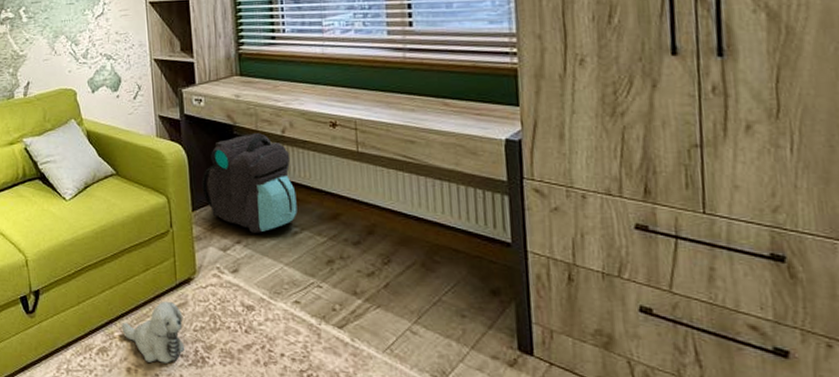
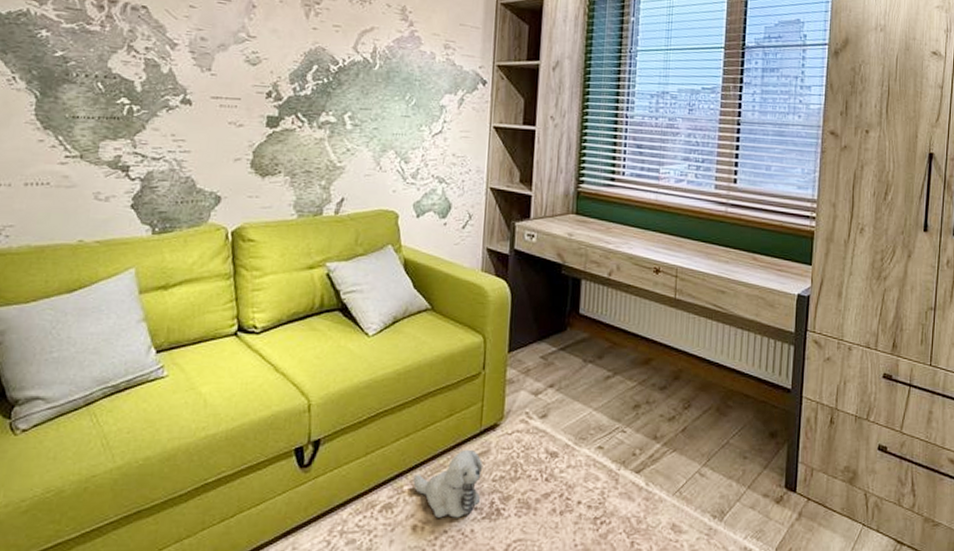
backpack: present [202,133,298,233] -> none [522,274,614,377]

